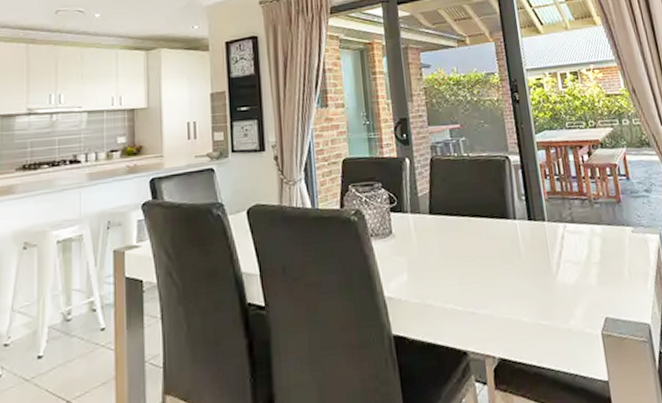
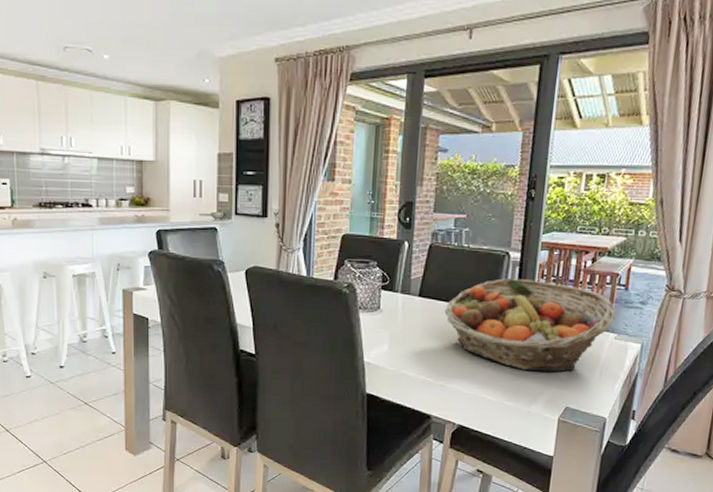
fruit basket: none [458,181,627,282] -> present [444,278,617,373]

